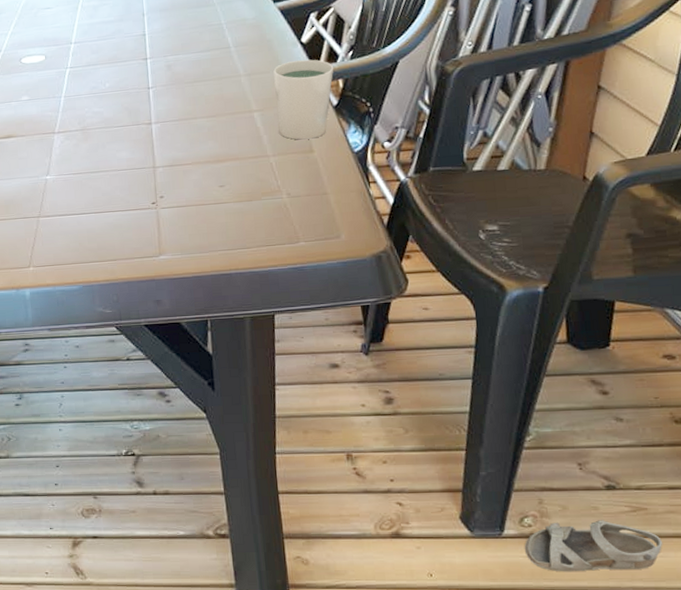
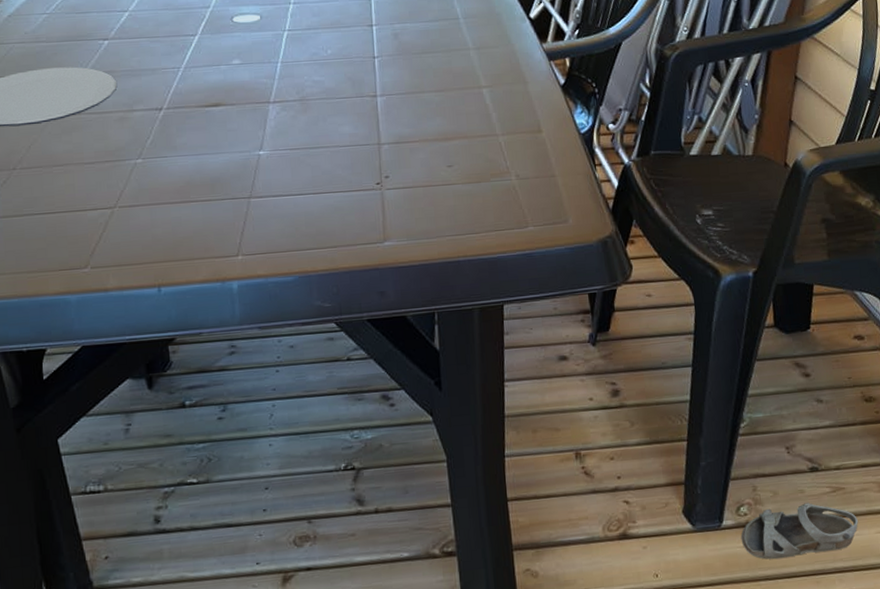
cup: present [273,59,334,140] -> none [502,36,561,119]

